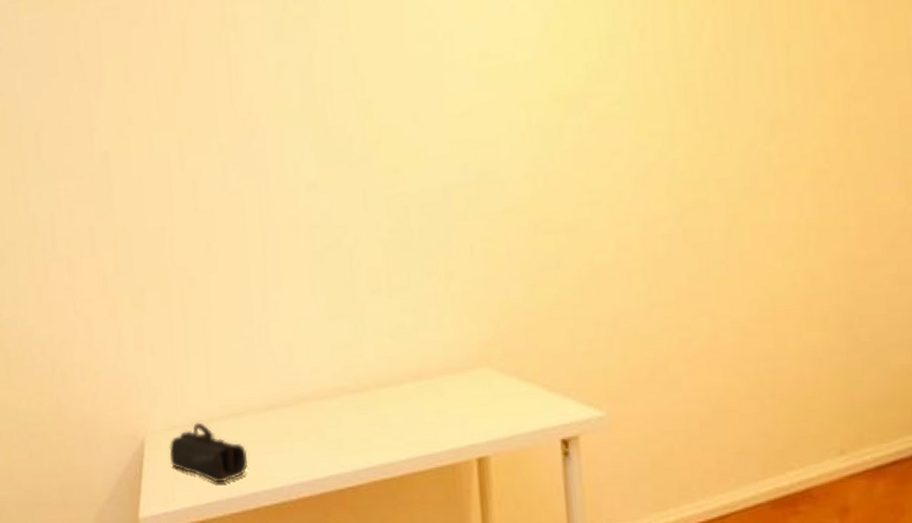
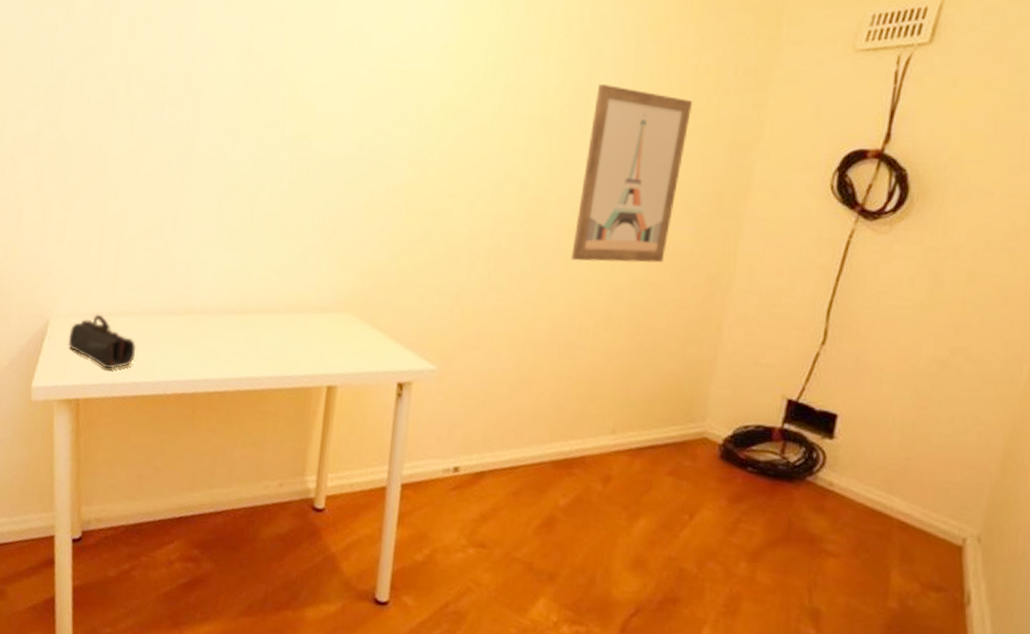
wall art: none [744,24,872,253] -> present [571,83,692,263]

